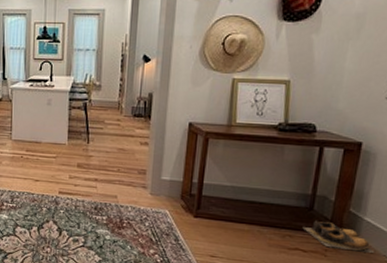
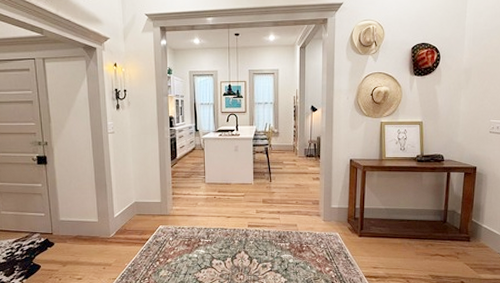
shoes: present [302,220,375,253] -> none [440,230,492,252]

